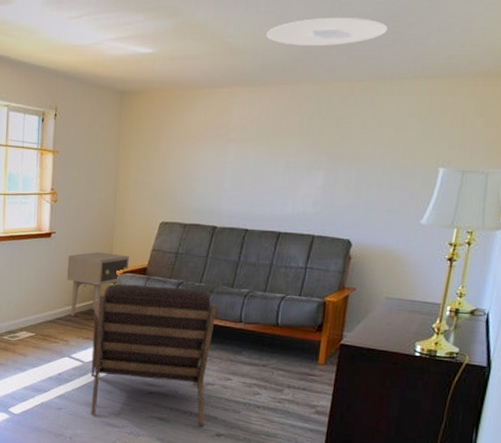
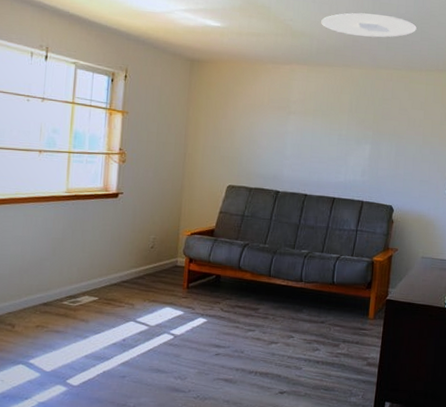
side table: present [67,252,129,318] -> none [134,213,197,280]
armchair: present [91,284,218,427] -> none [156,245,280,385]

